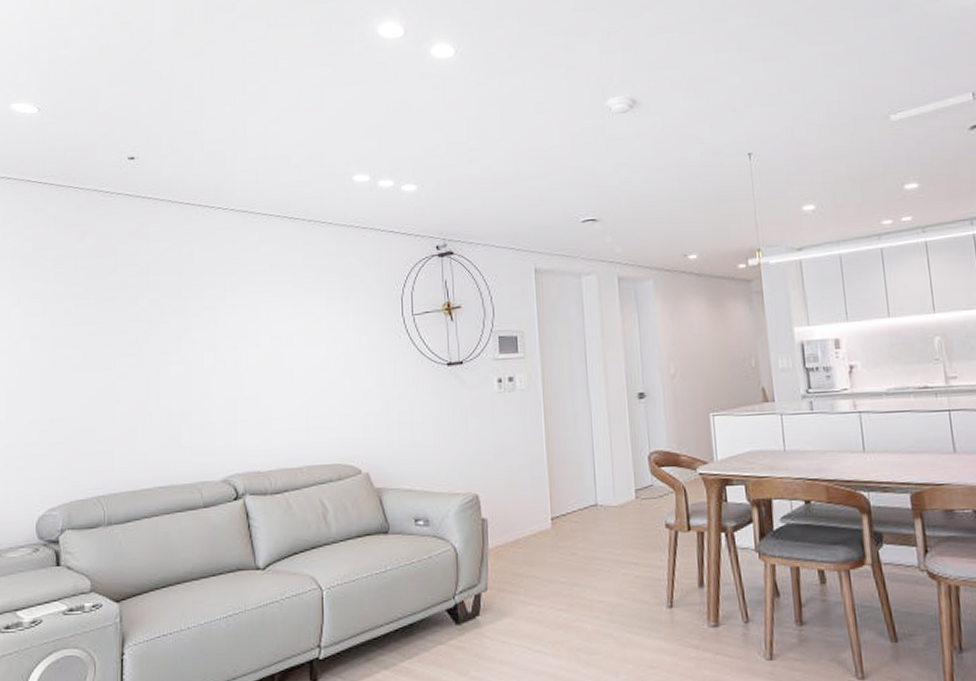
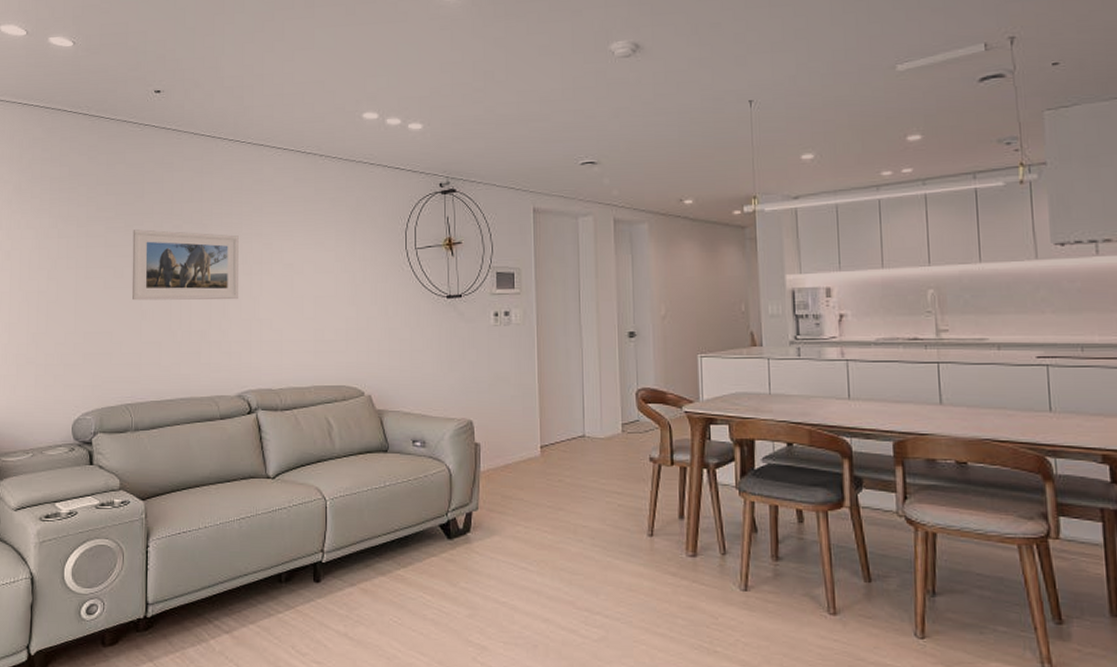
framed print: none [103,305,223,382] -> present [132,229,239,301]

